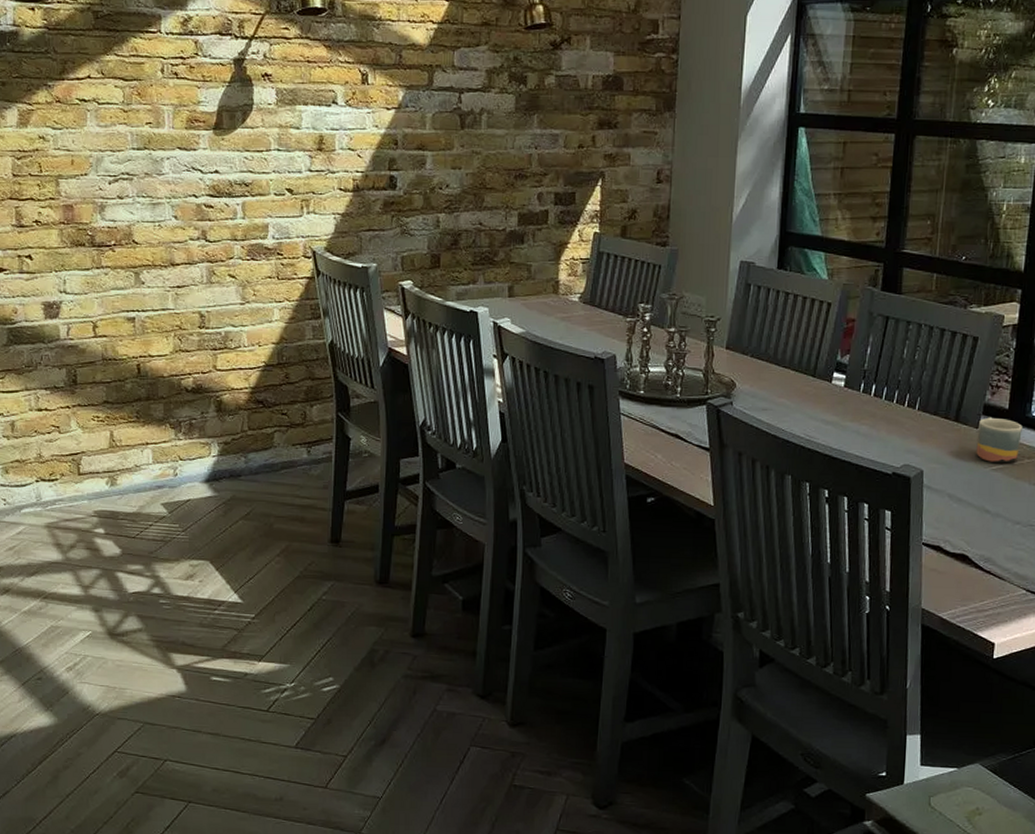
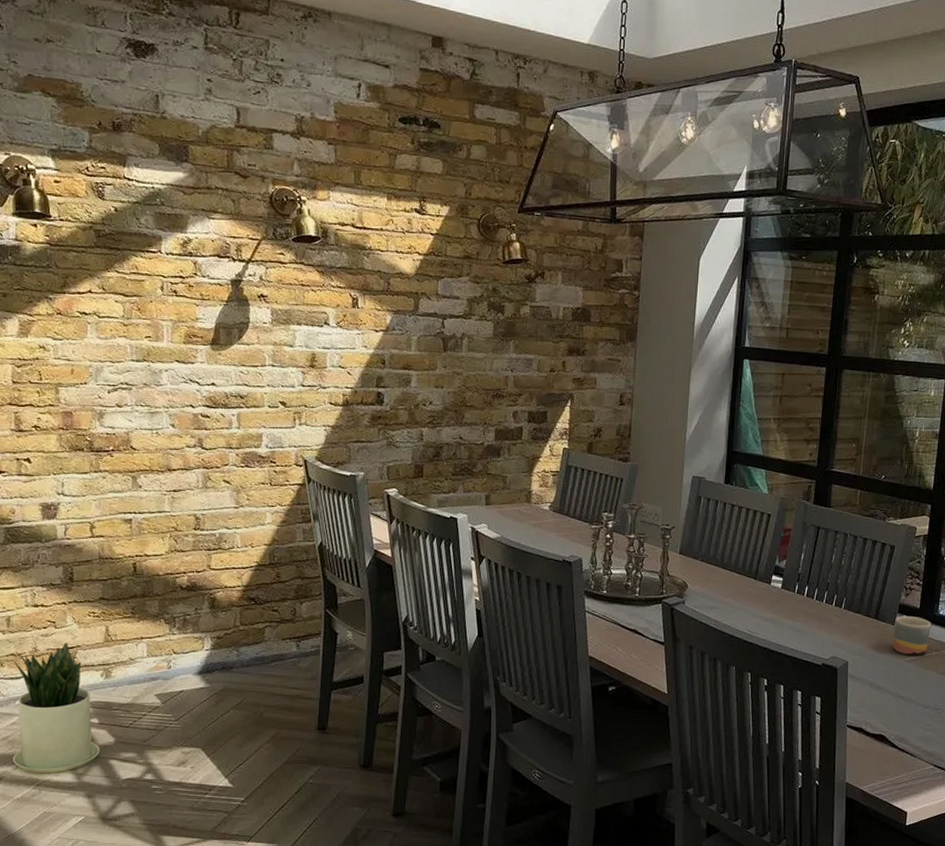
planter: none [18,448,106,585] -> present [12,642,100,773]

